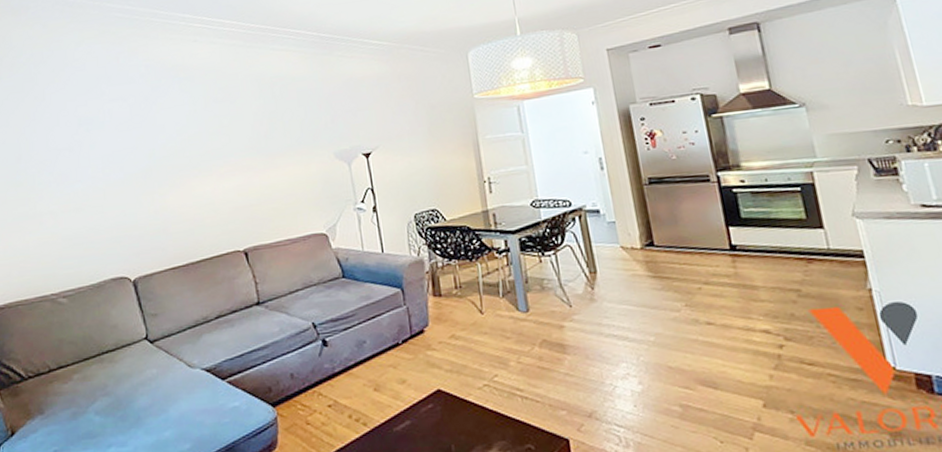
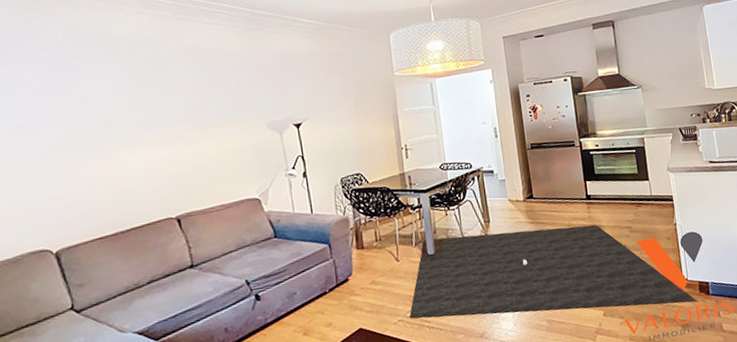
area rug: none [497,284,914,402] -> present [409,225,697,319]

